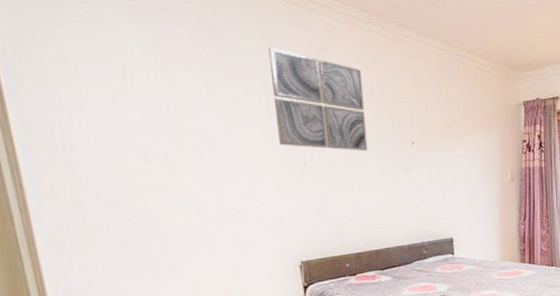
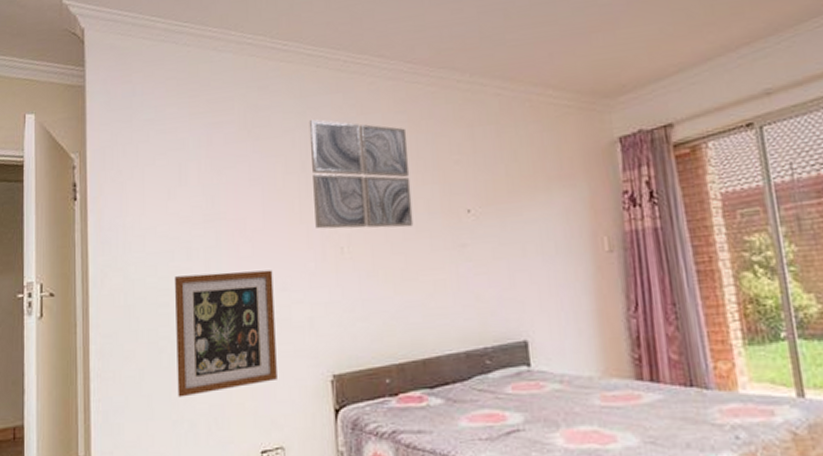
wall art: none [130,176,250,281] -> present [174,270,277,398]

